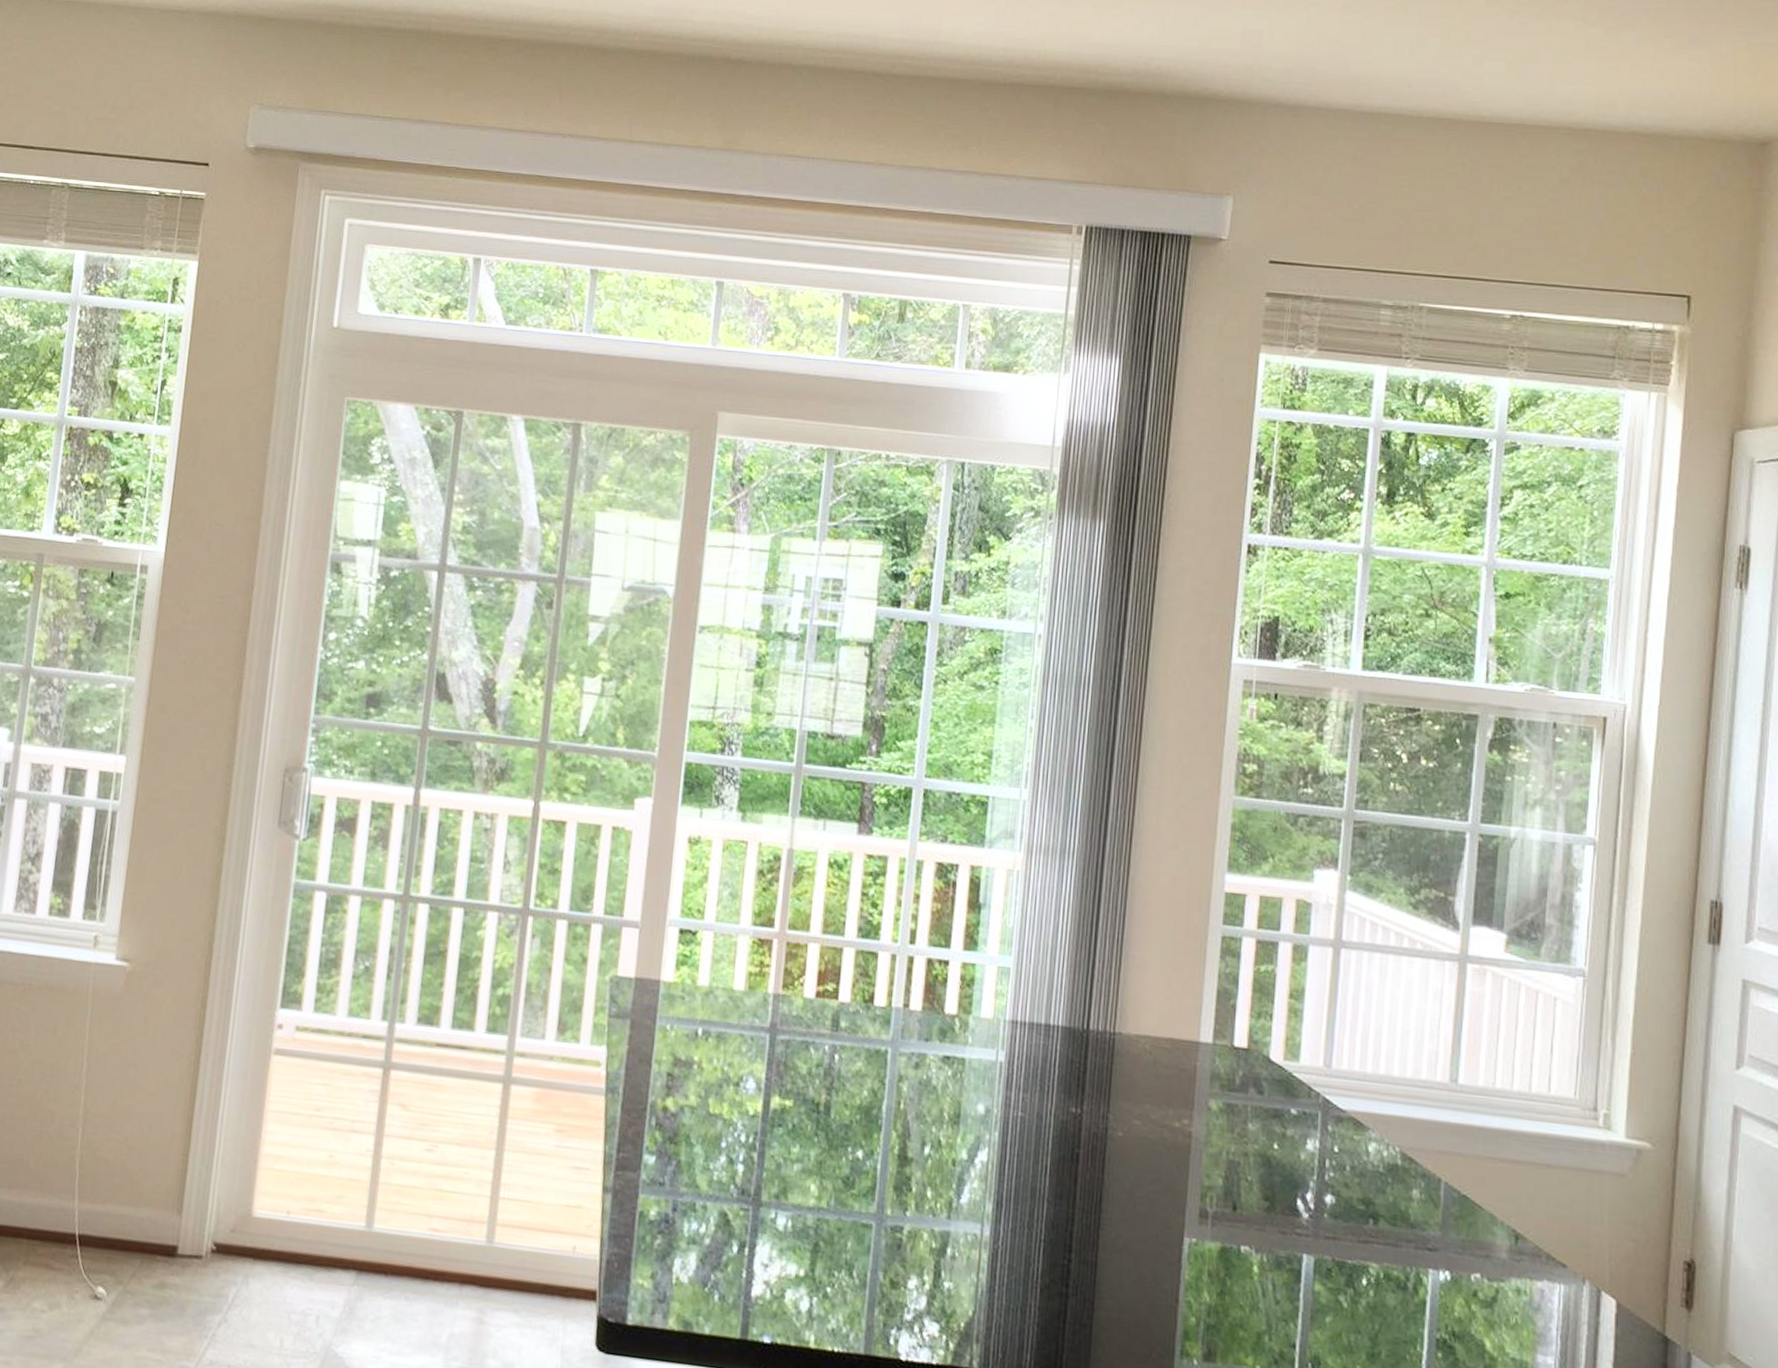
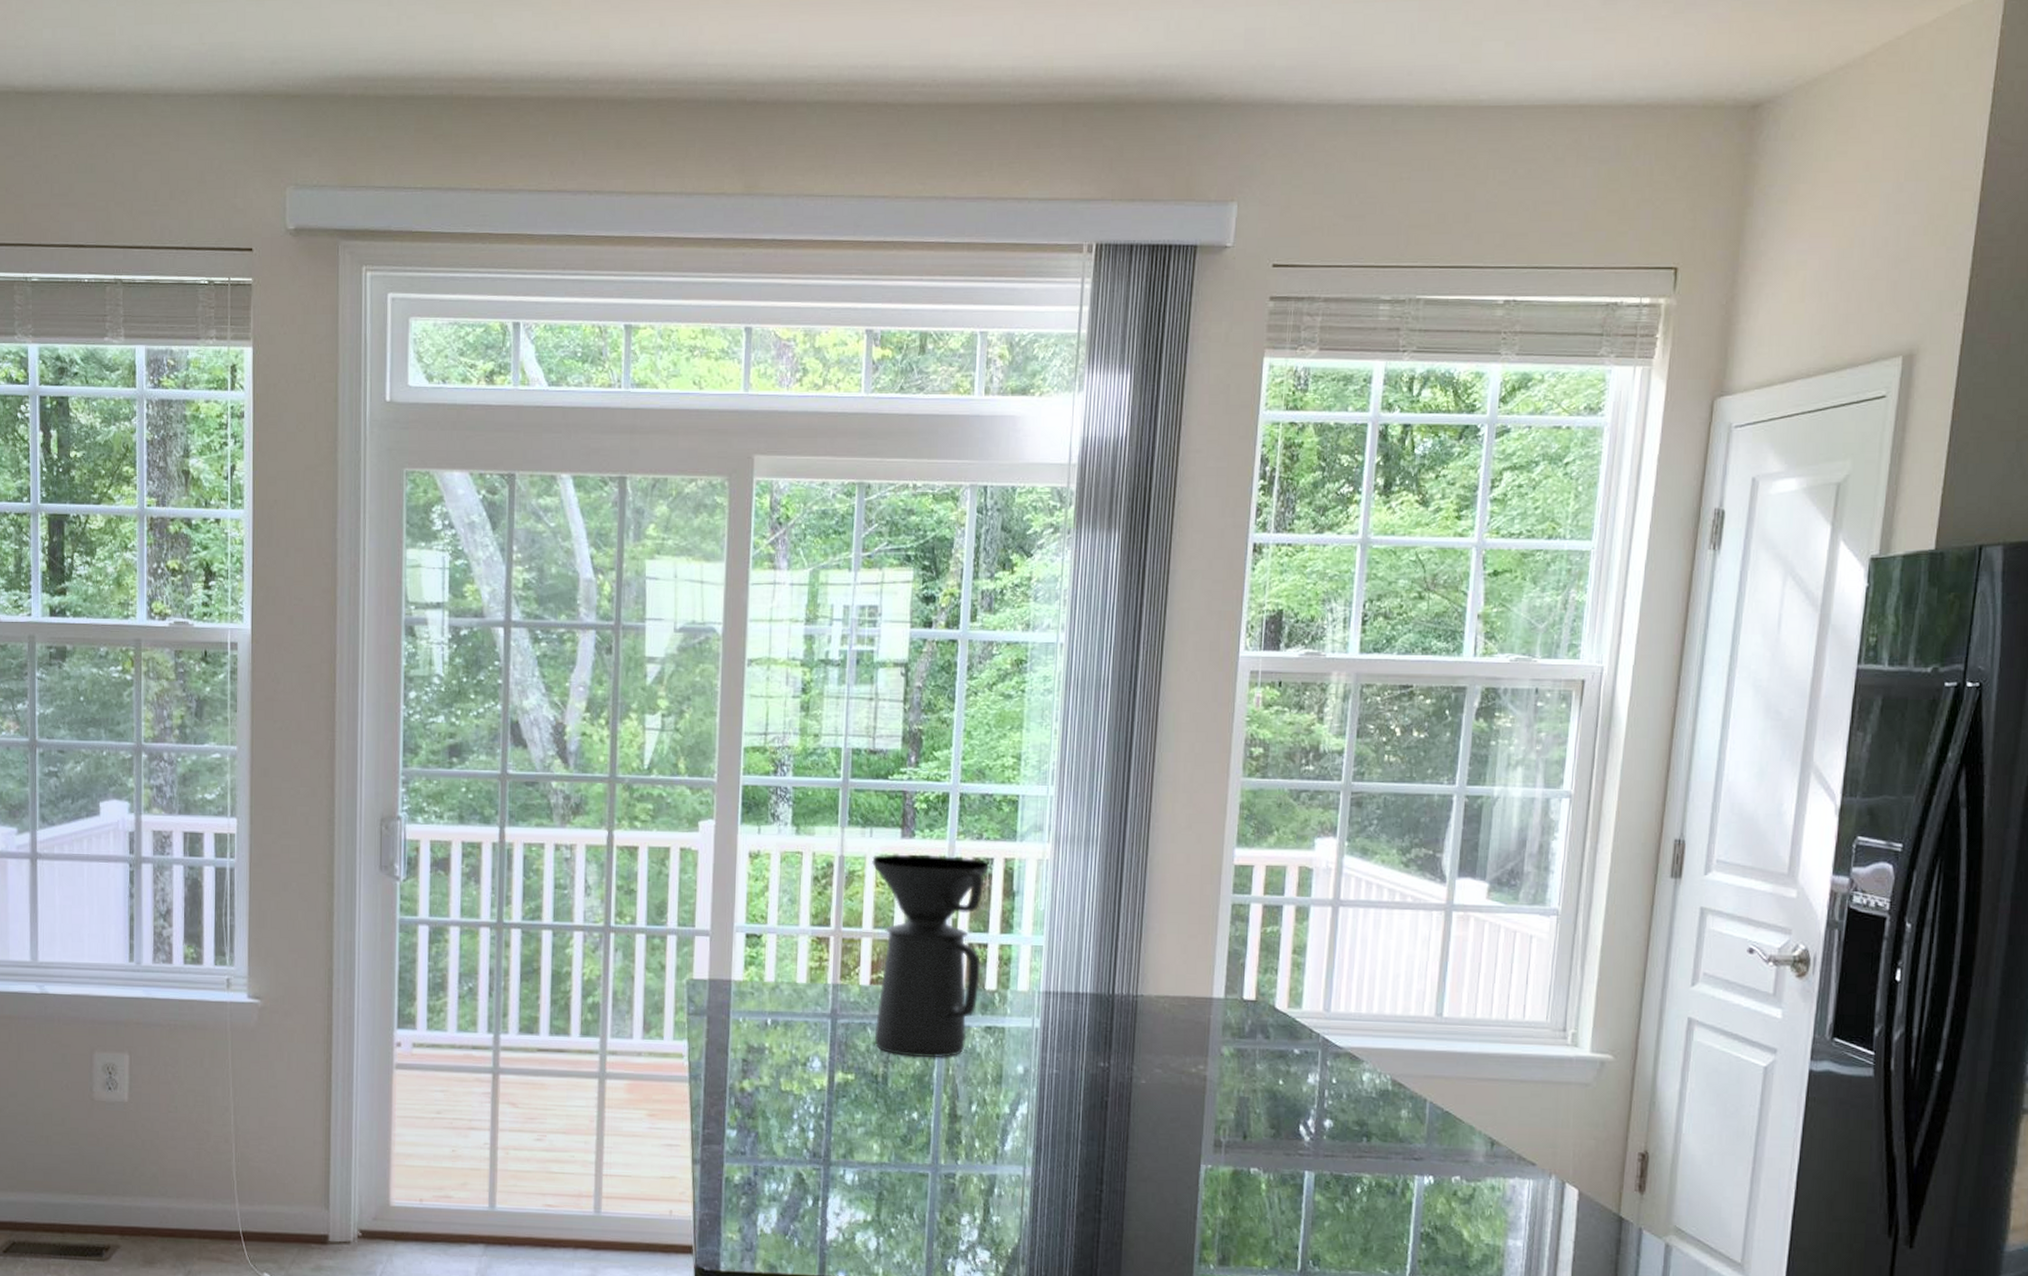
coffee maker: none [818,850,954,1089] -> present [872,854,990,1057]

